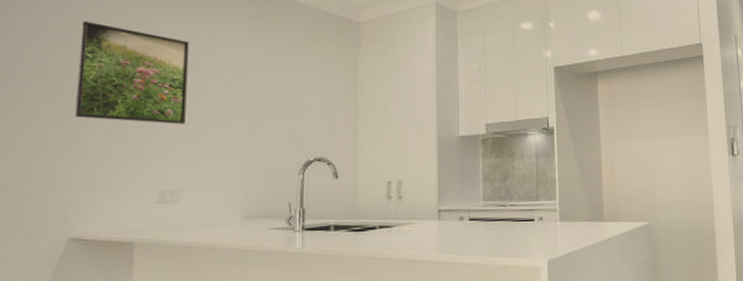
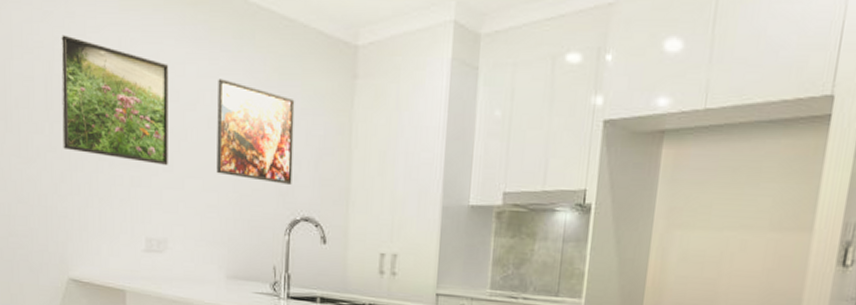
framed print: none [233,51,307,132] -> present [216,79,295,184]

